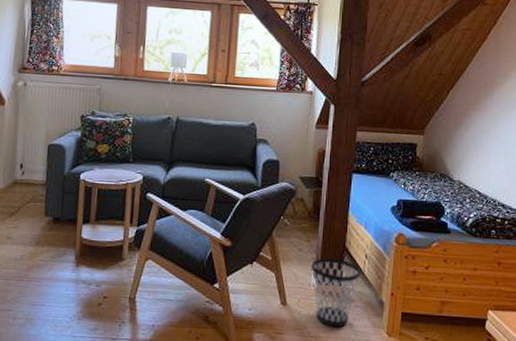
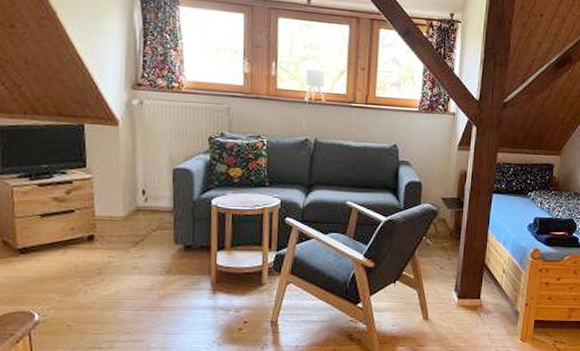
wastebasket: present [311,258,361,328] -> none [452,274,499,337]

